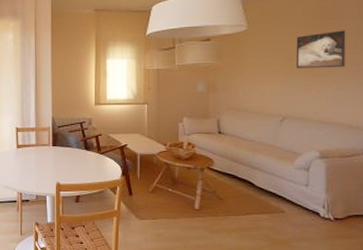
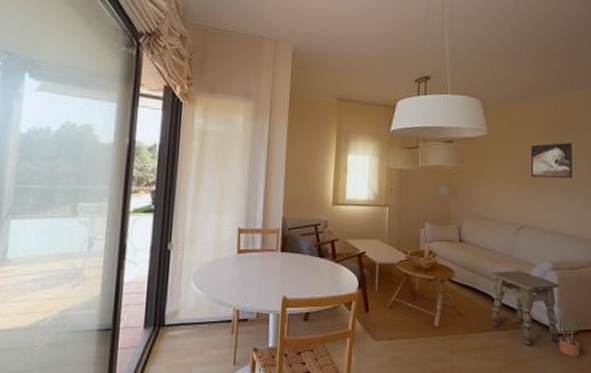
side table: none [251,159,327,229] -> present [490,270,559,347]
potted plant: none [326,205,350,241] -> present [559,320,580,358]

